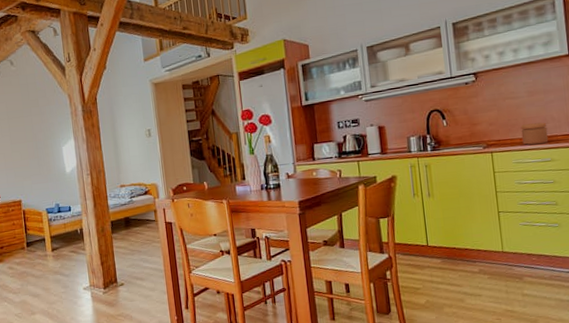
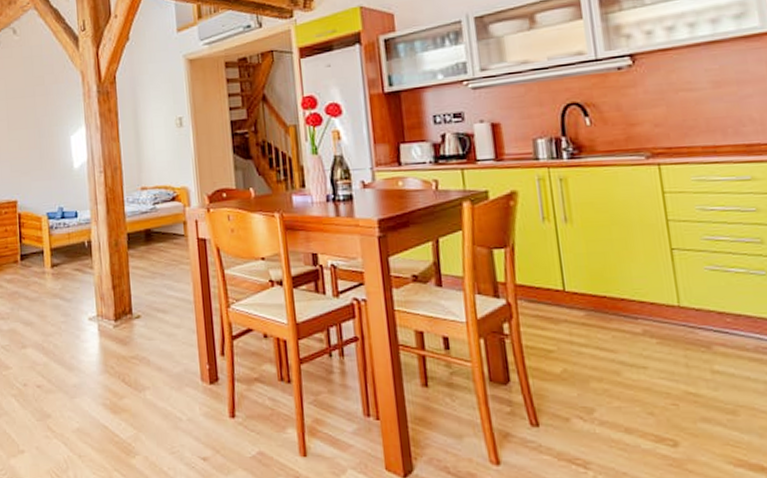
jar: present [520,122,549,145] -> none [702,125,747,157]

